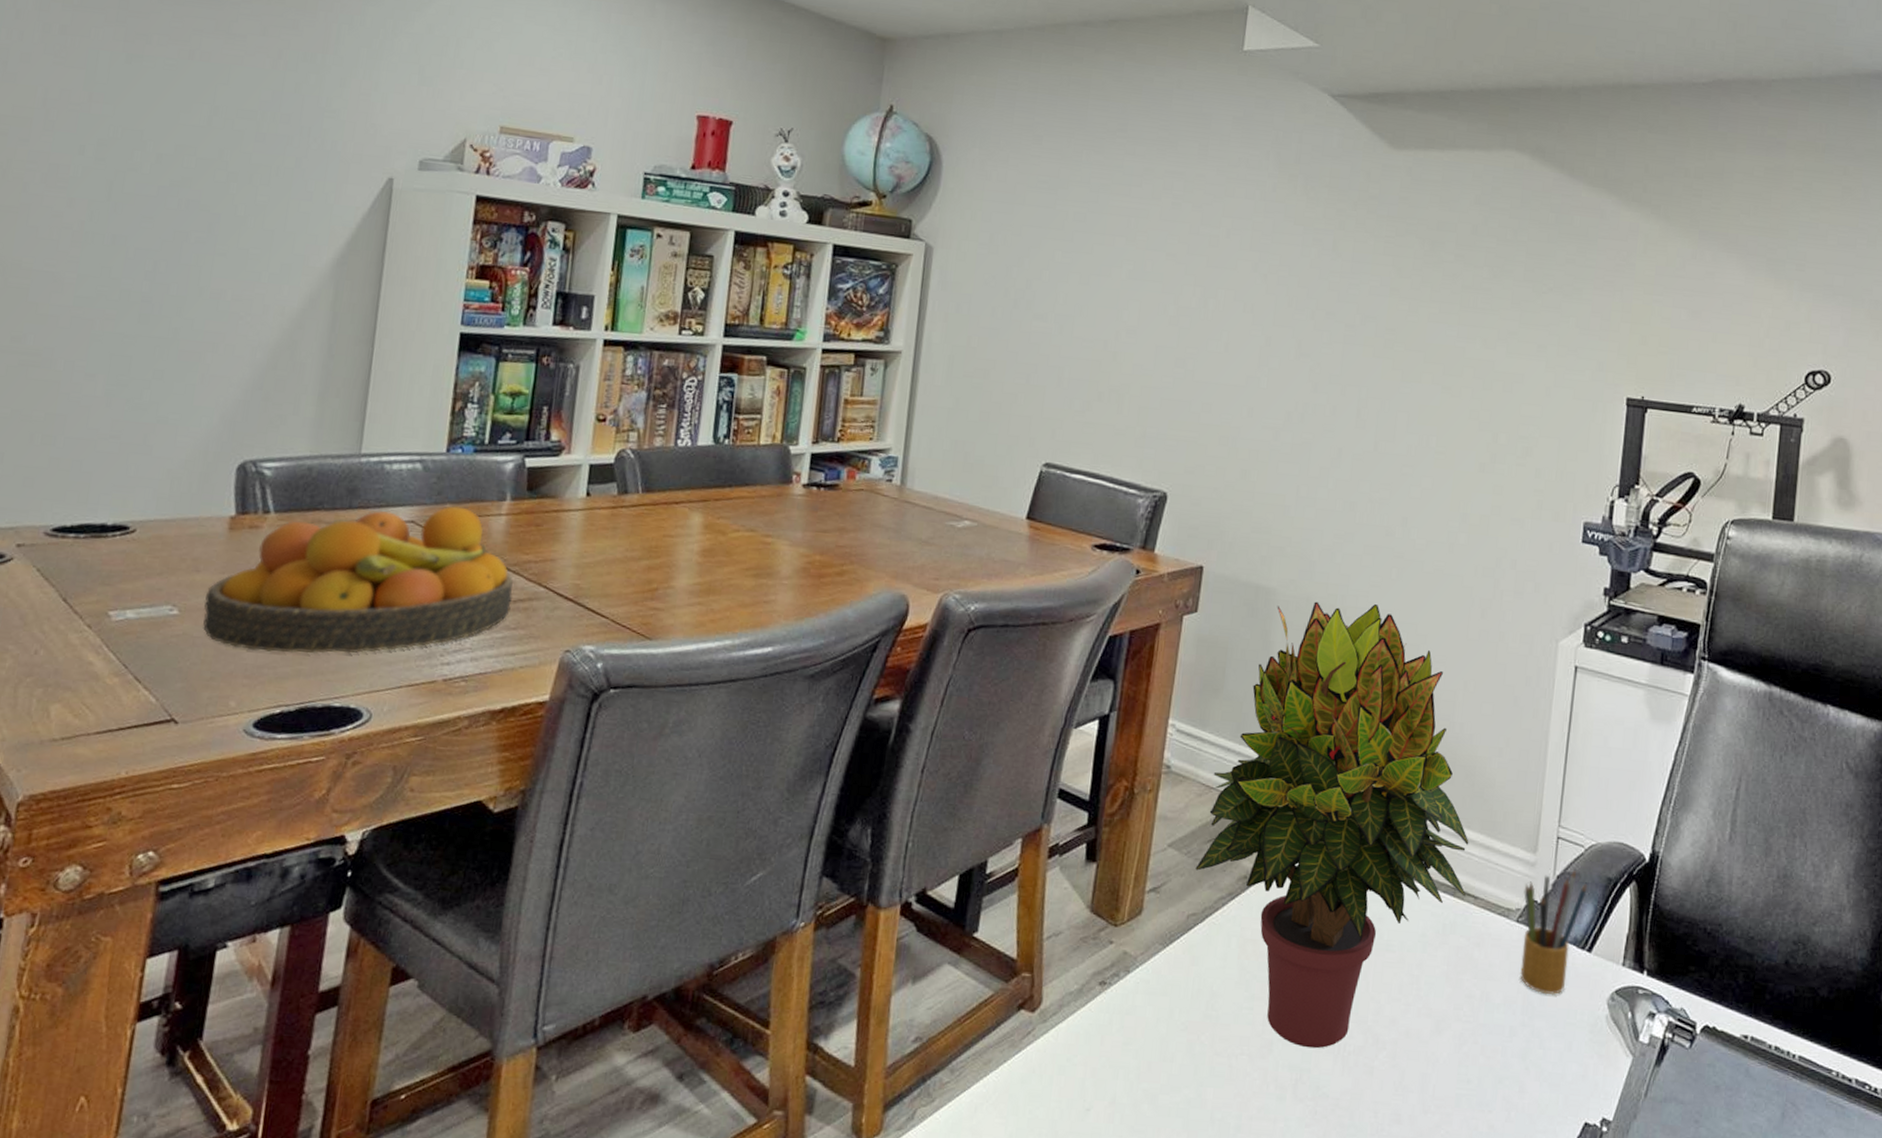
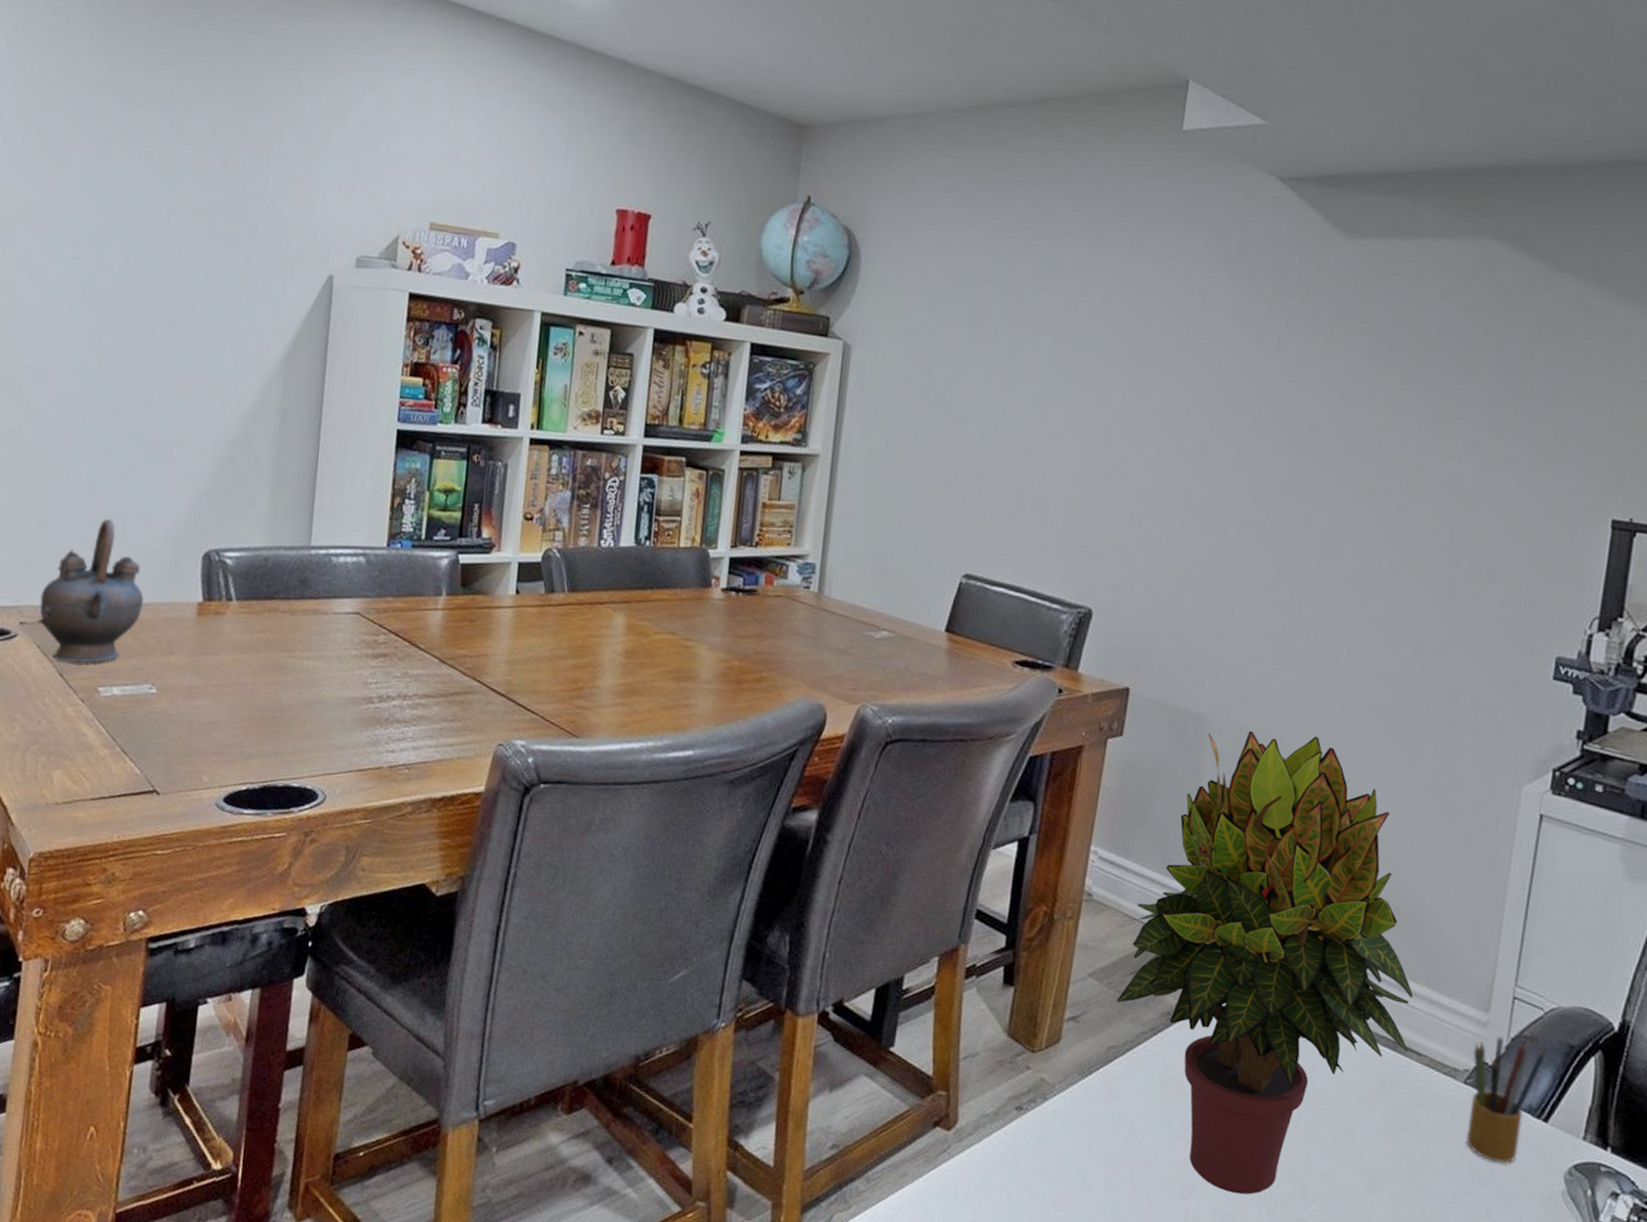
teapot: none [38,431,167,586] -> present [37,519,144,663]
fruit bowl: present [203,506,514,654] -> none [178,599,451,737]

